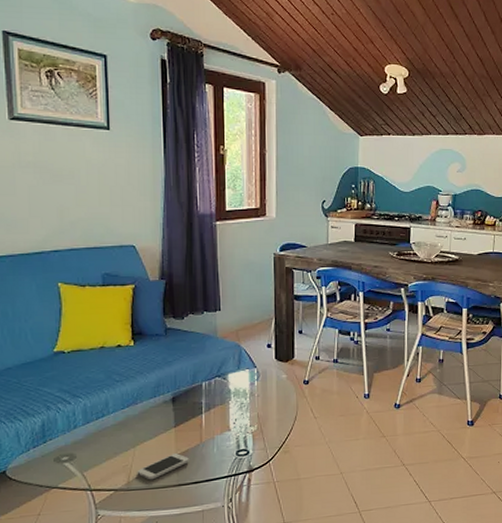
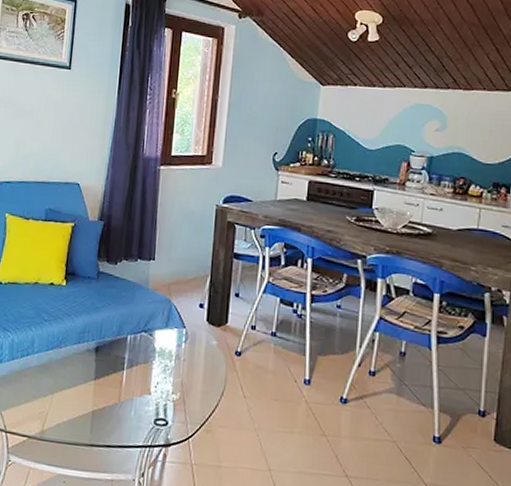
smartphone: present [137,453,189,480] -> none [51,409,105,434]

